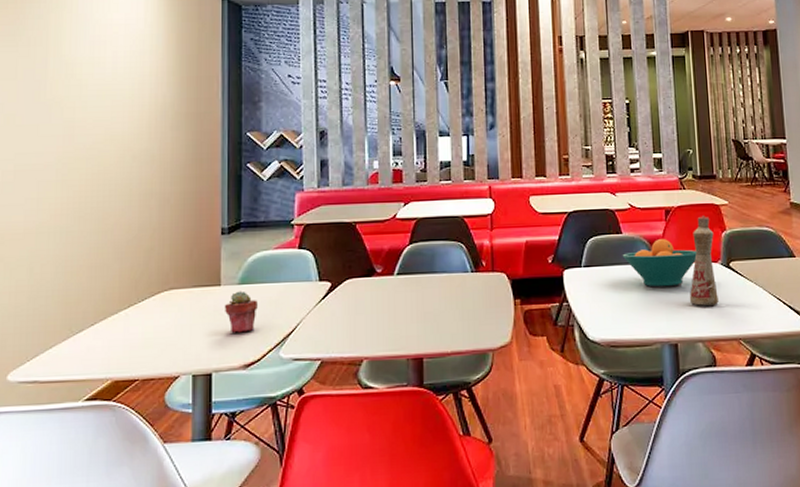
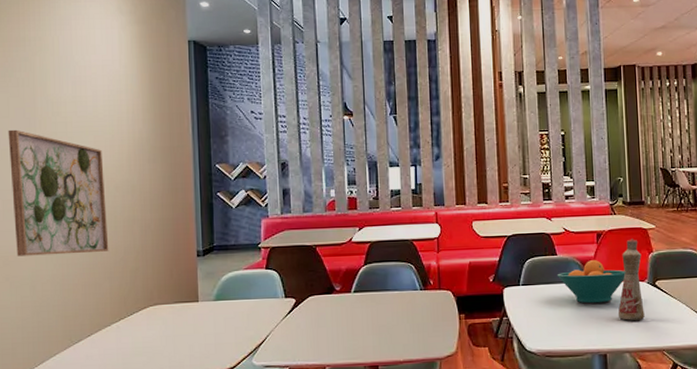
wall art: none [13,92,121,234] -> present [8,129,109,256]
potted succulent: present [225,291,258,333] -> none [203,306,232,343]

